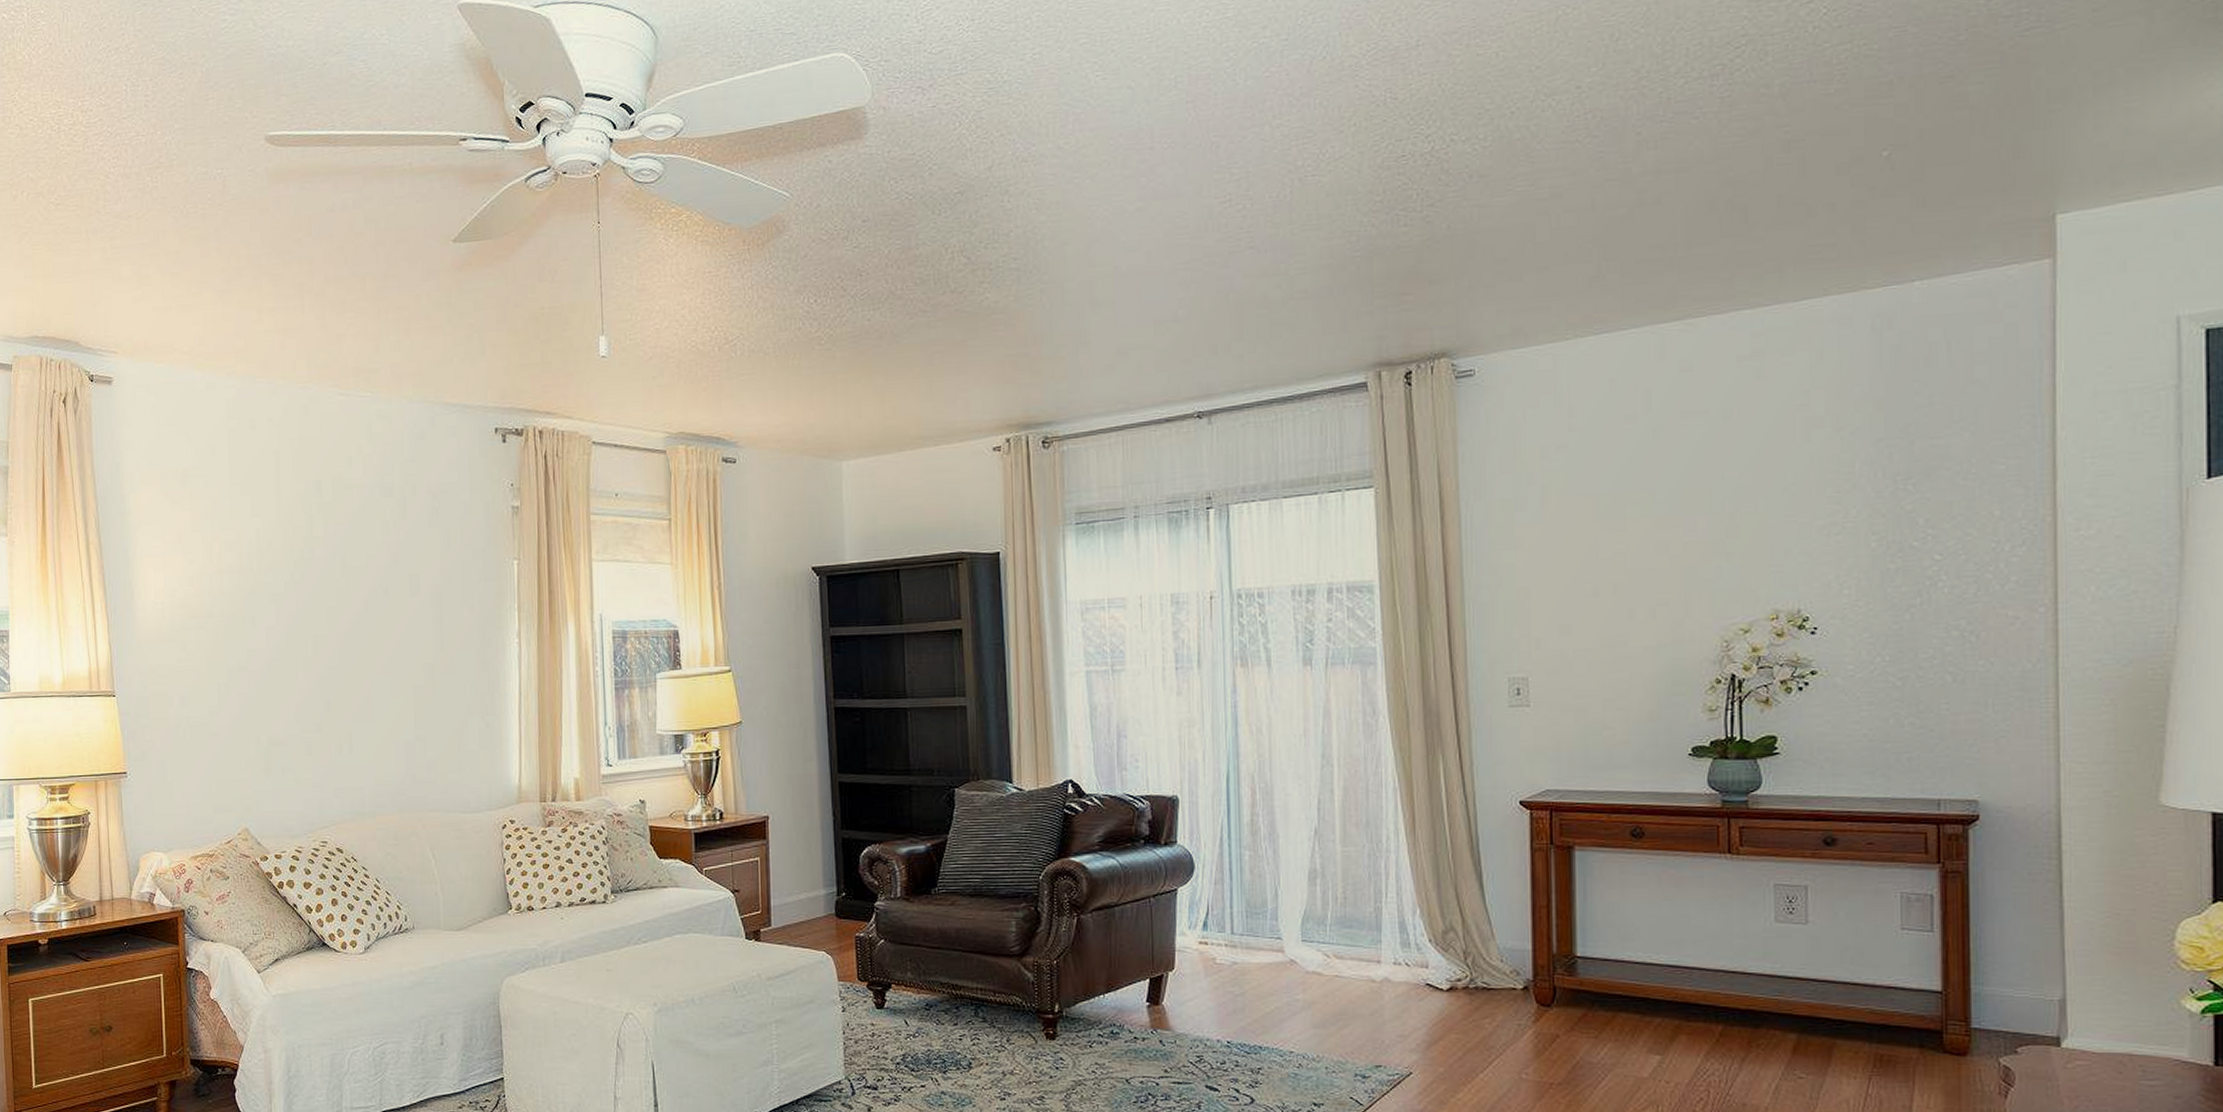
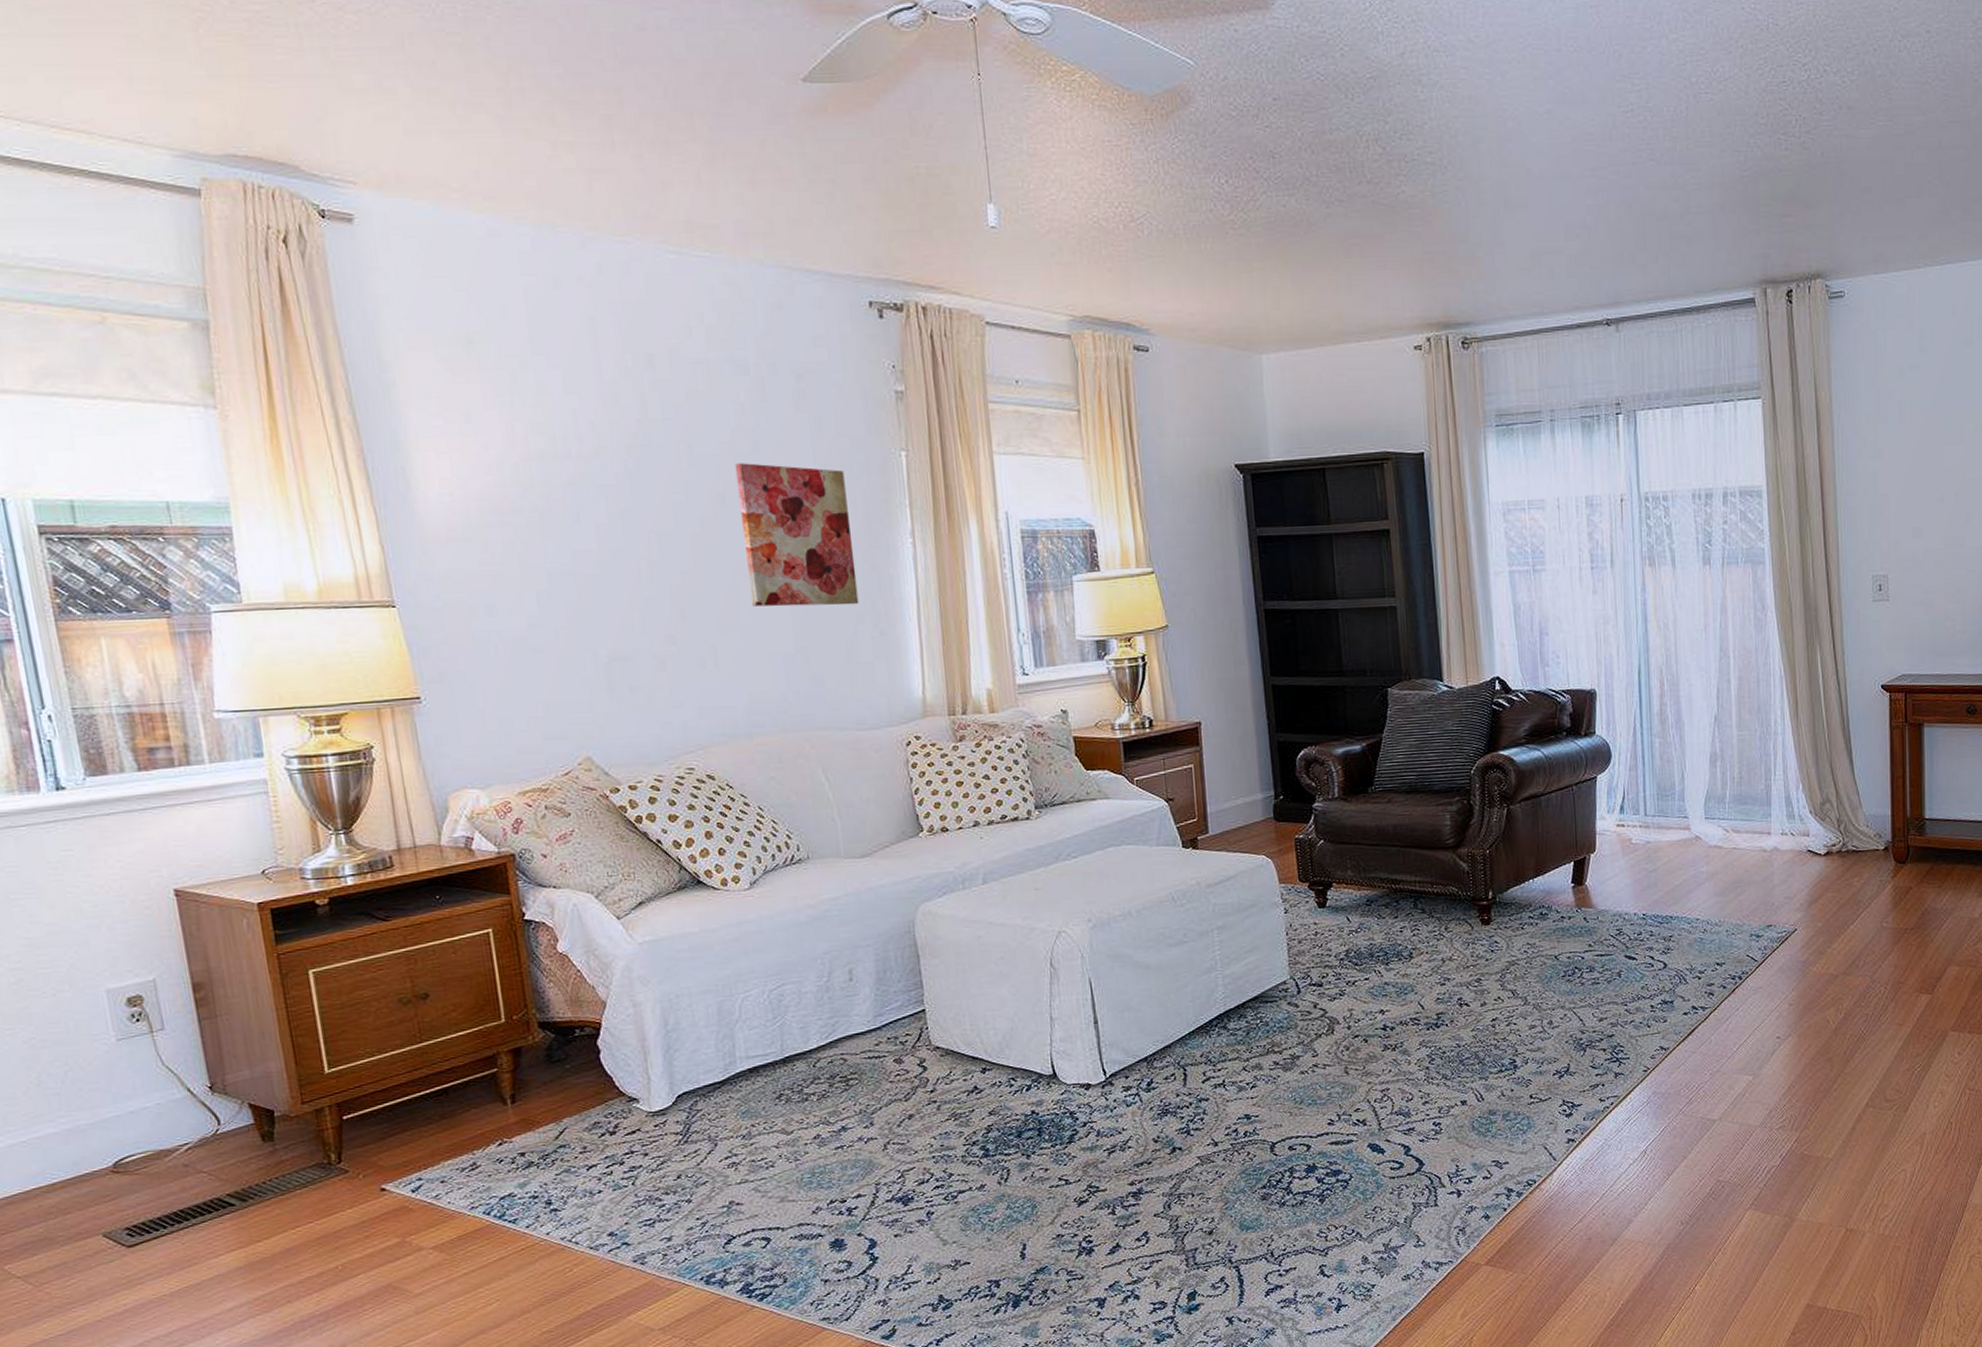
wall art: none [377,573,471,700] -> present [734,463,859,607]

